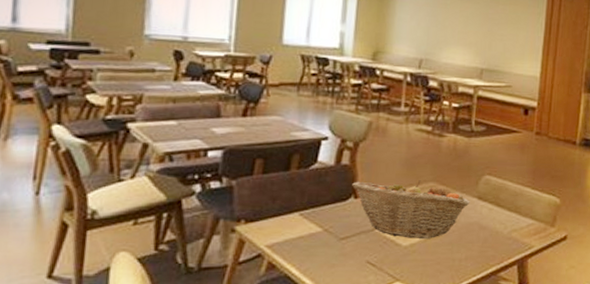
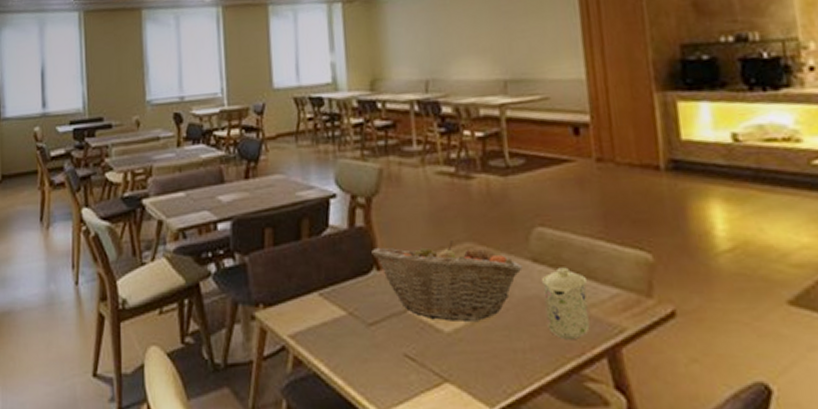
mug: none [480,204,514,253] -> present [542,267,590,341]

